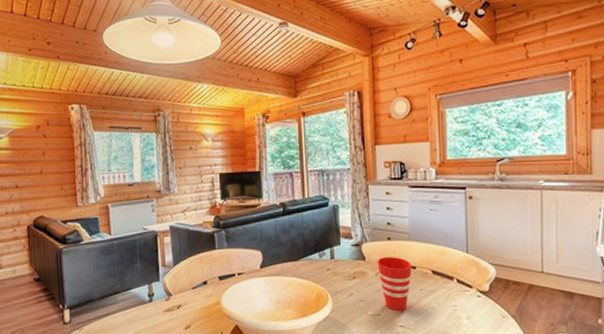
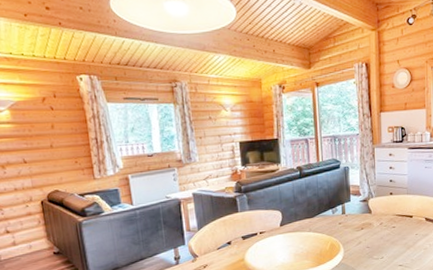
cup: present [377,256,412,311] -> none [381,208,410,254]

